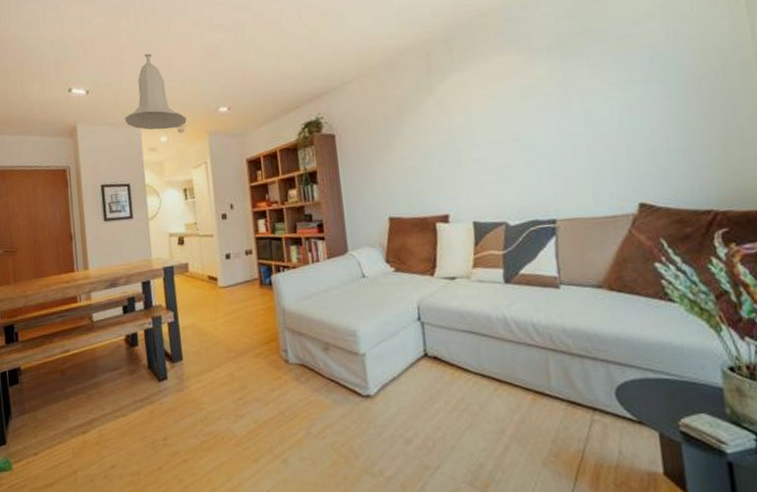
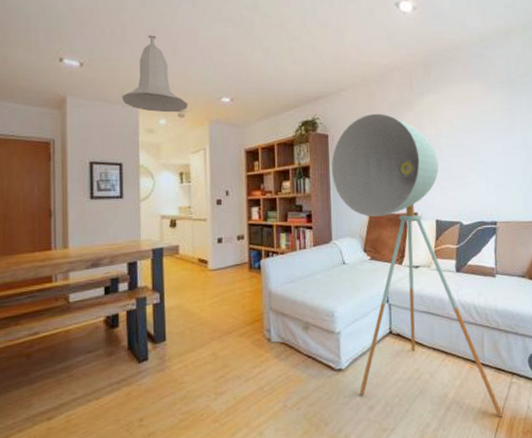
floor lamp: none [341,103,583,462] -> present [332,113,502,416]

